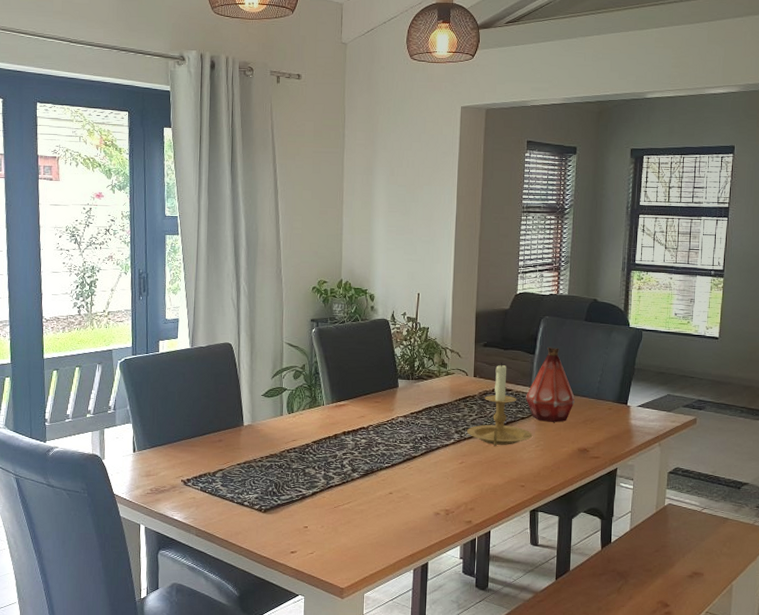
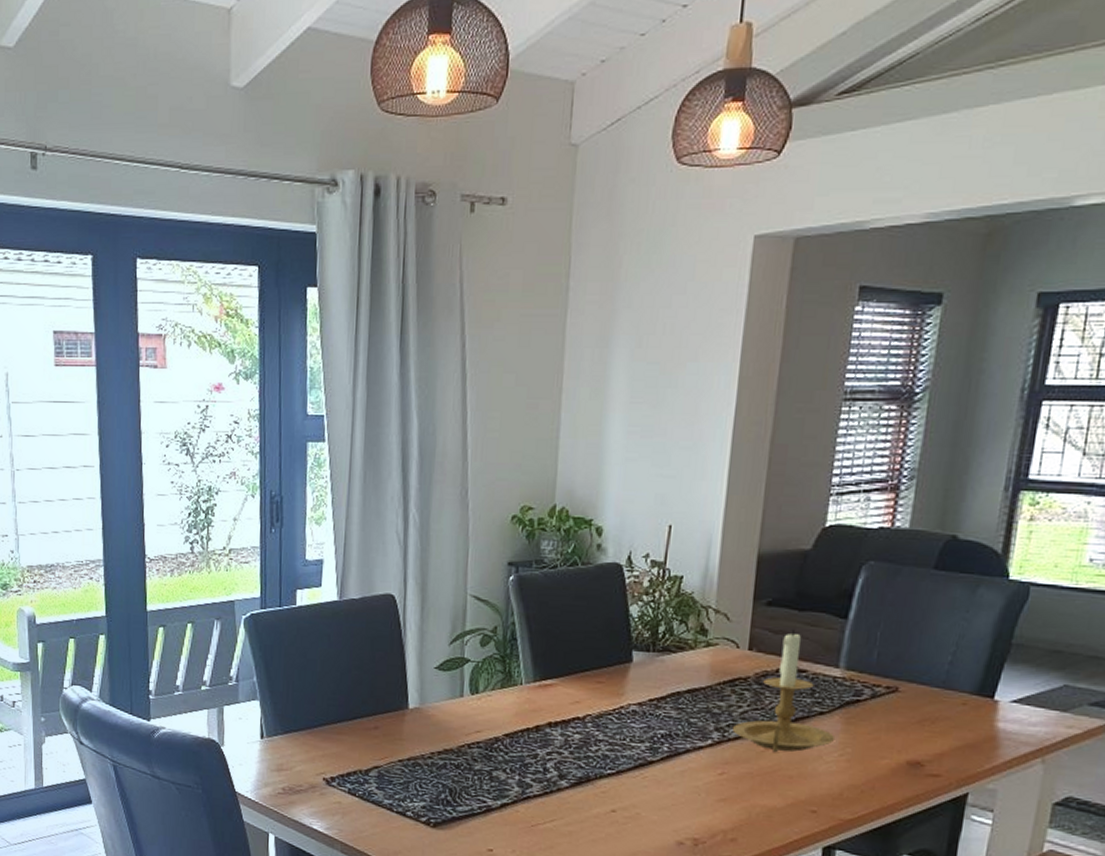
bottle: present [526,347,575,422] -> none [828,607,908,721]

